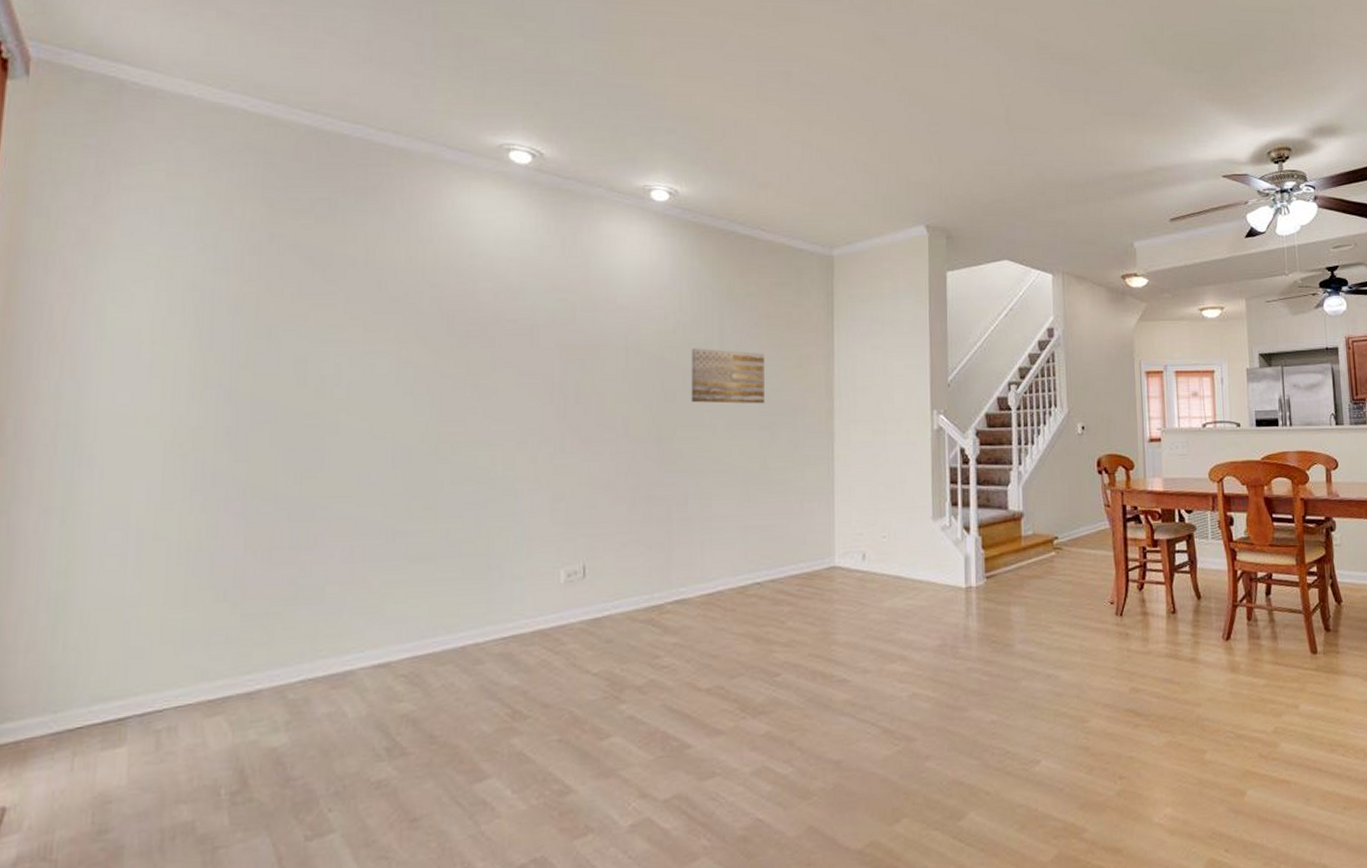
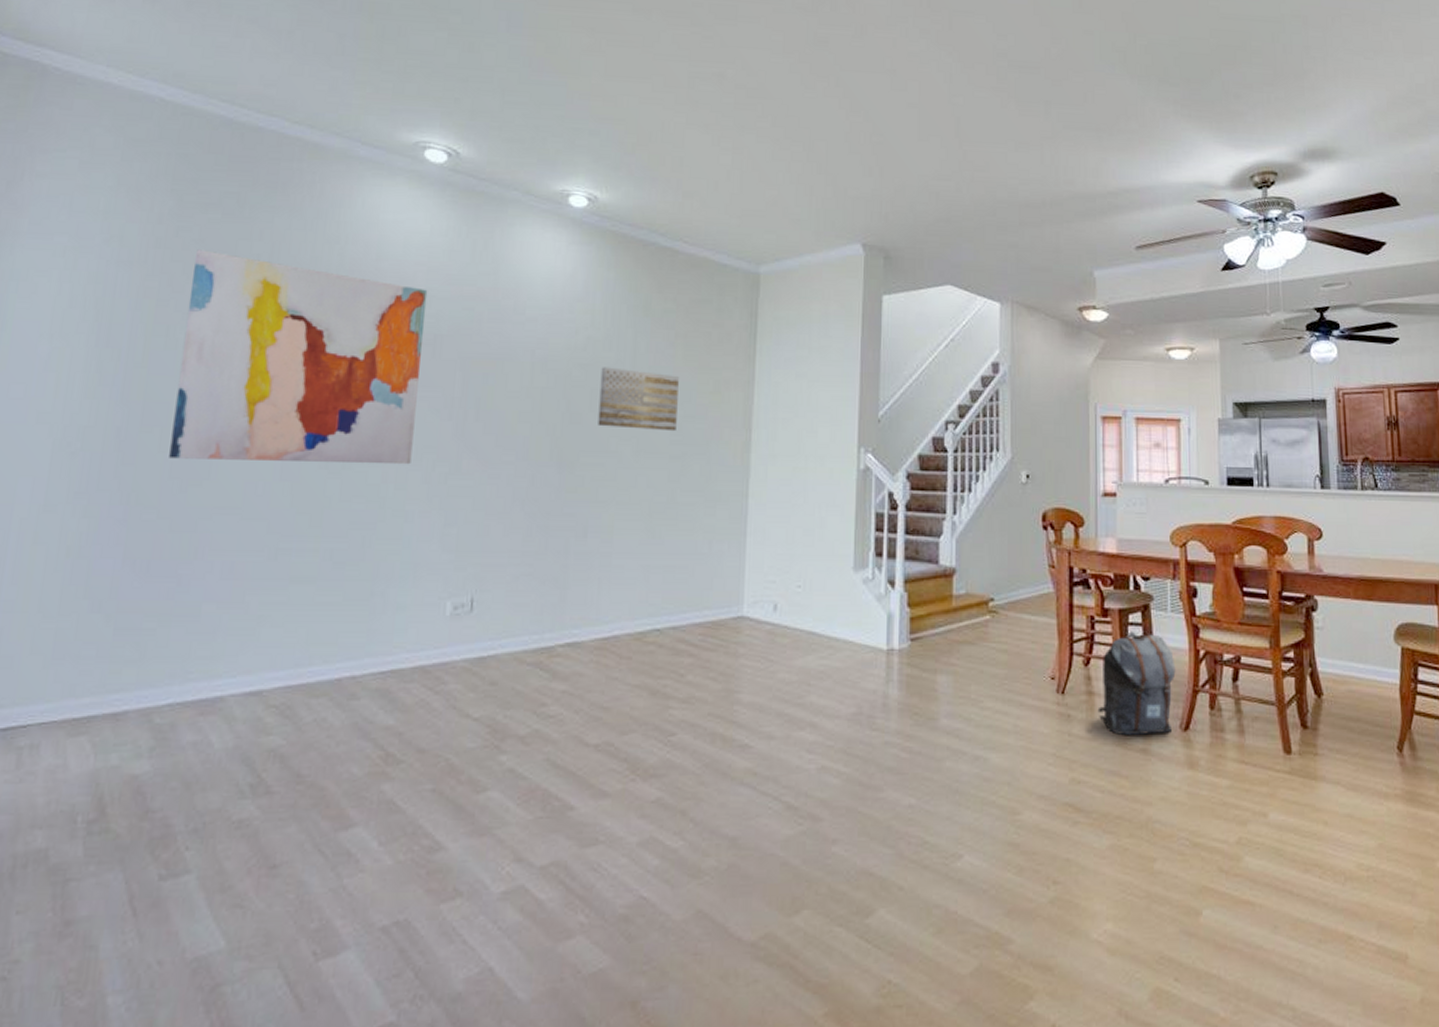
wall art: none [281,254,522,453] -> present [169,249,428,465]
backpack: none [1151,557,1218,649] -> present [1097,631,1176,736]

